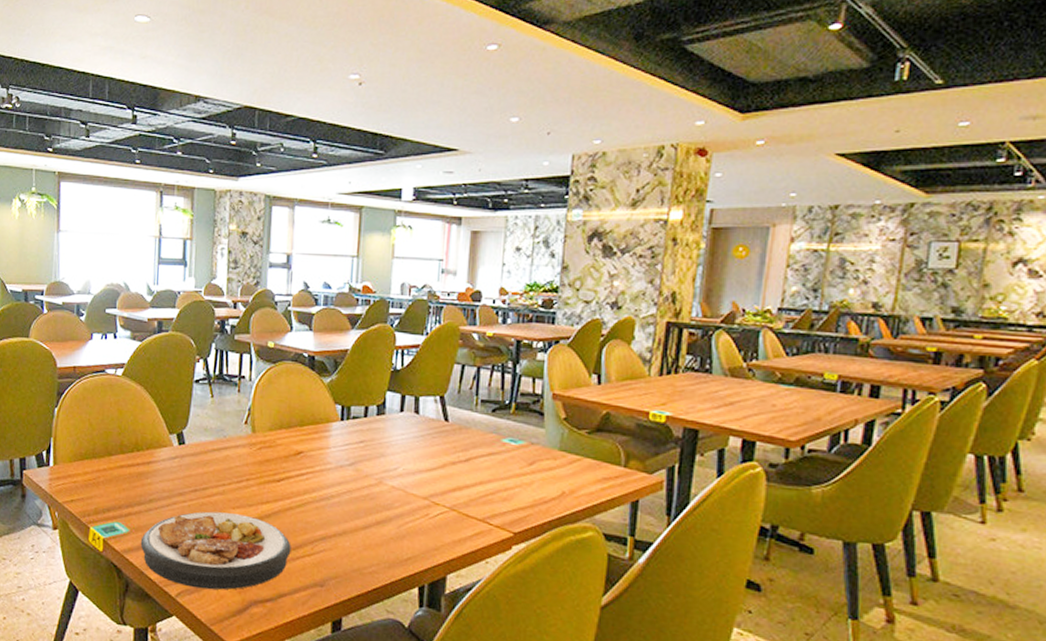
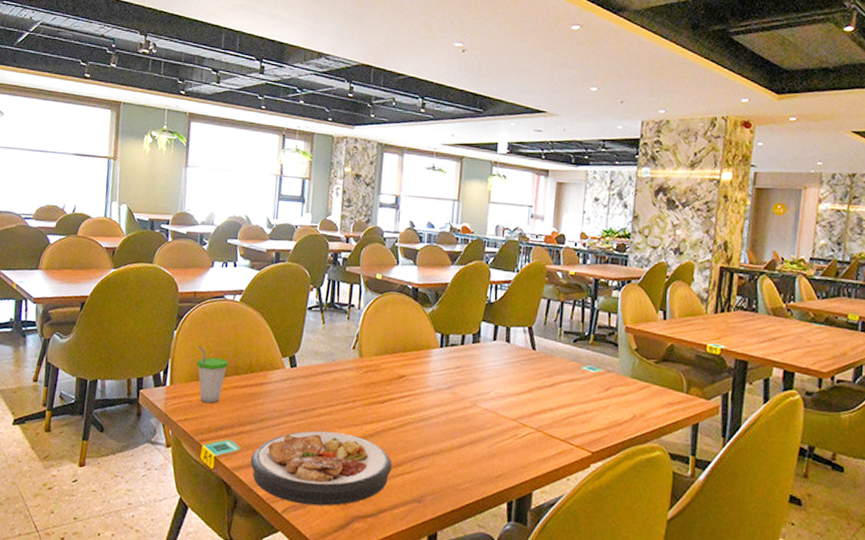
cup: none [79,423,113,484] -> present [196,346,229,404]

